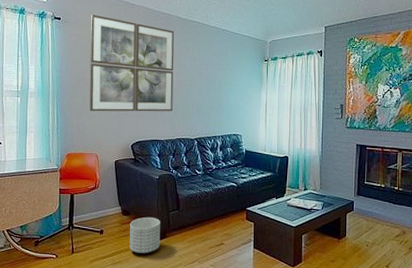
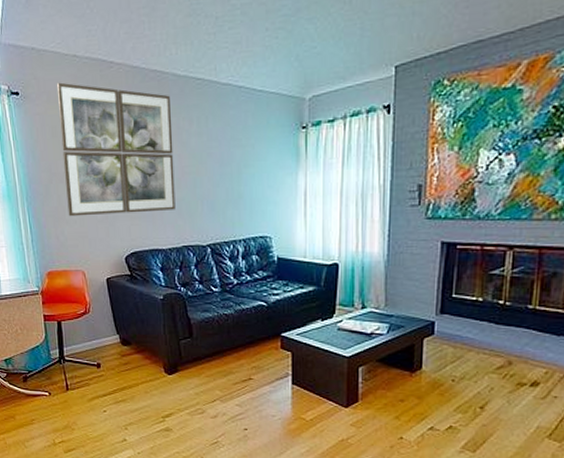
planter: present [129,217,161,254] -> none [132,348,172,392]

